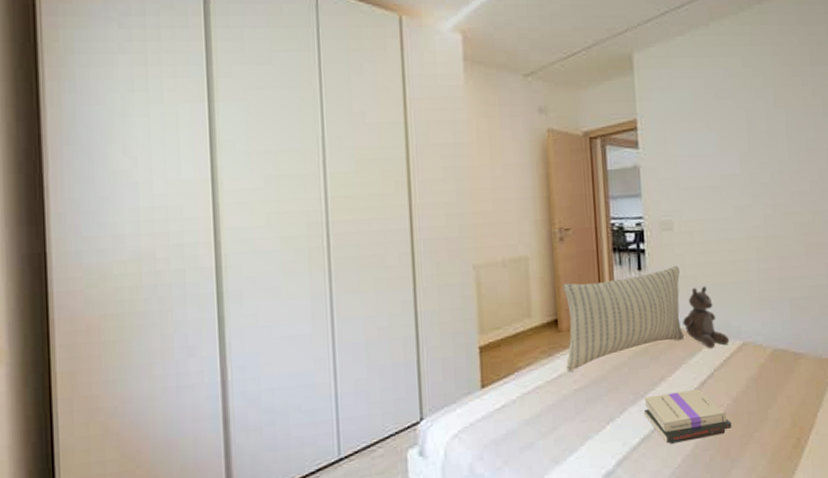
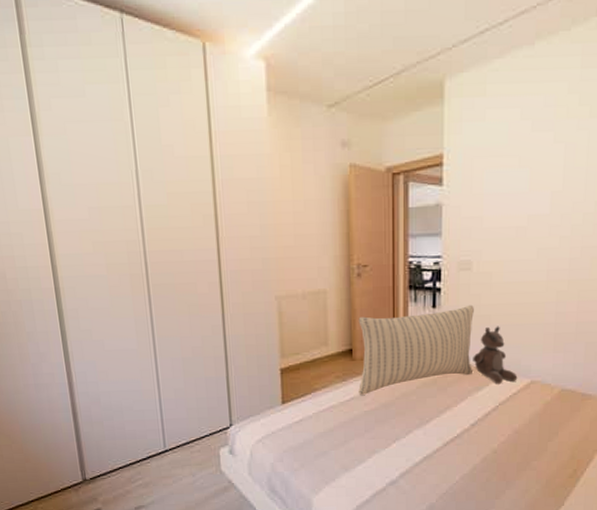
books: present [643,389,732,444] -> none [427,419,511,464]

